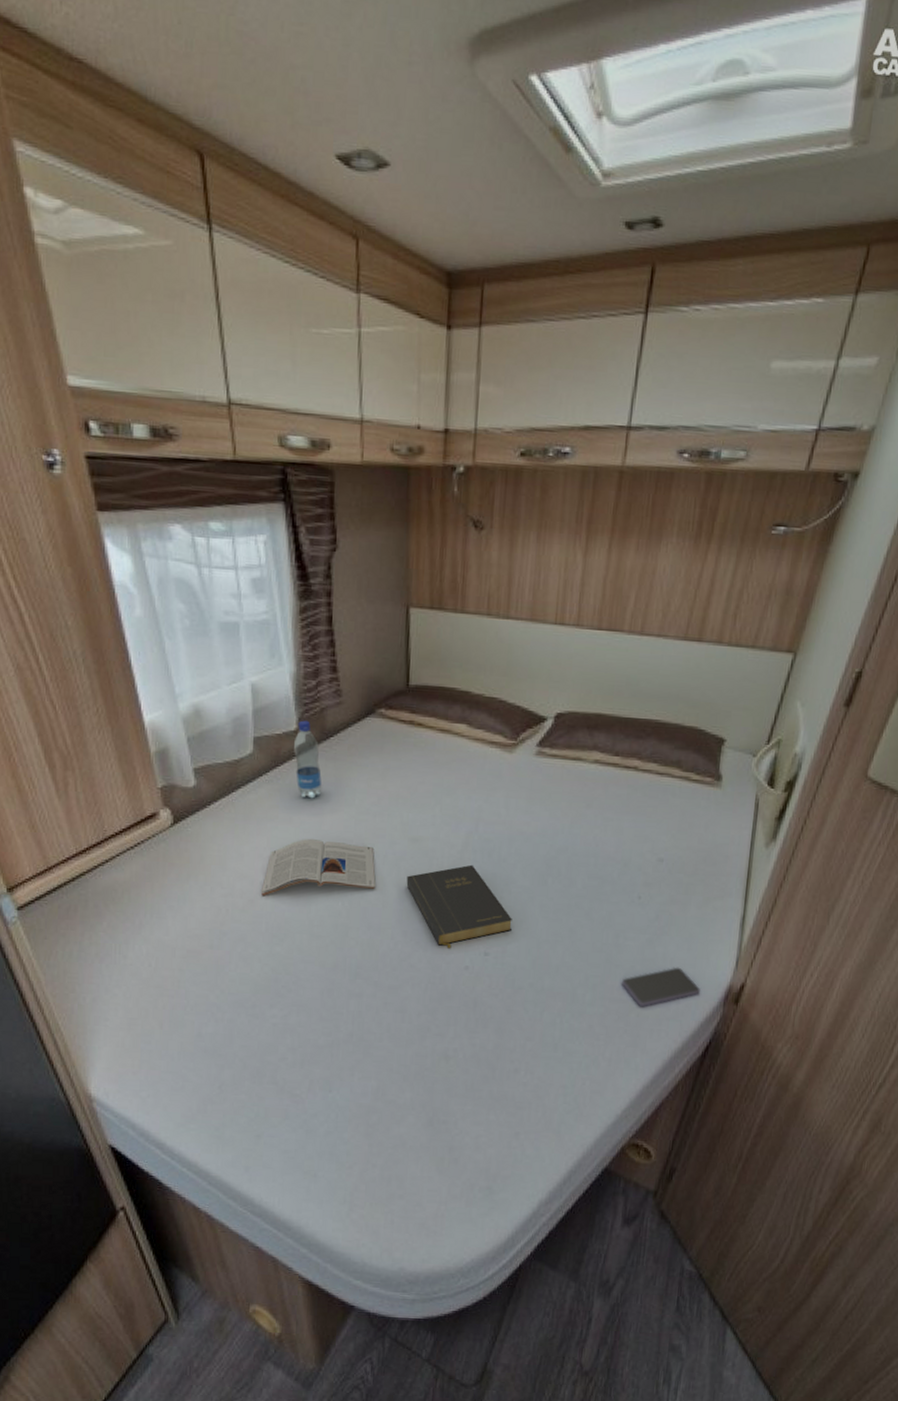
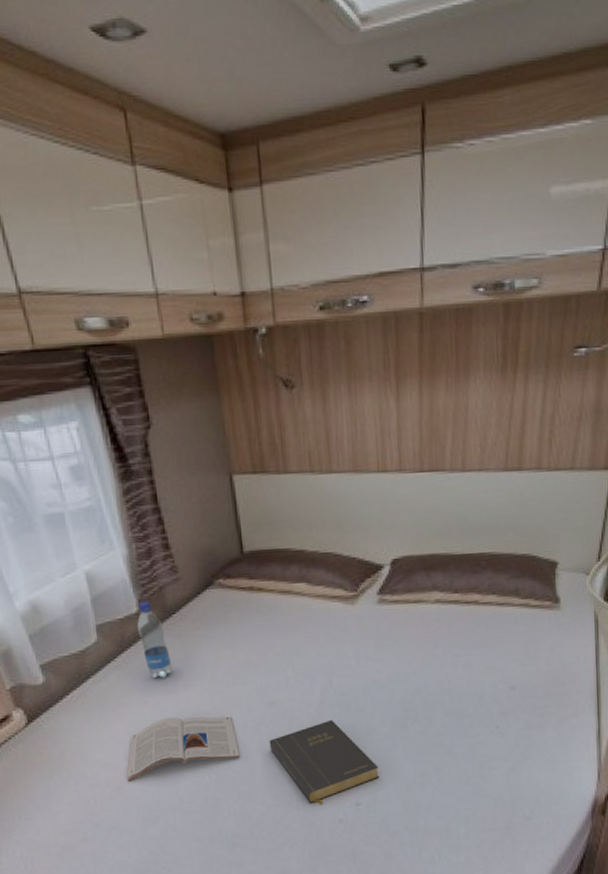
smartphone: present [621,967,700,1007] -> none [491,788,568,832]

